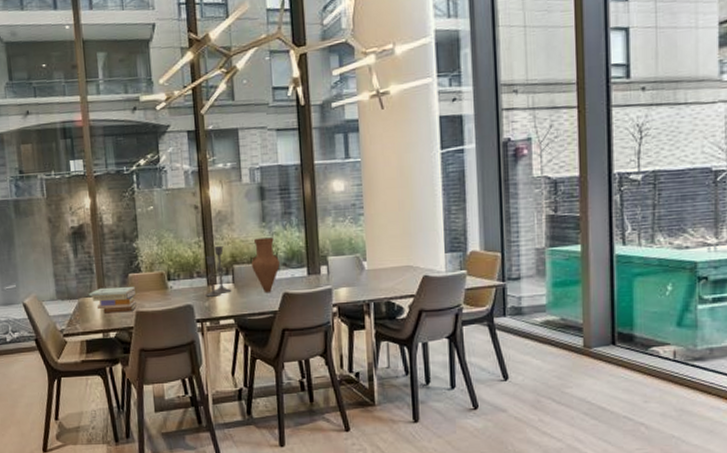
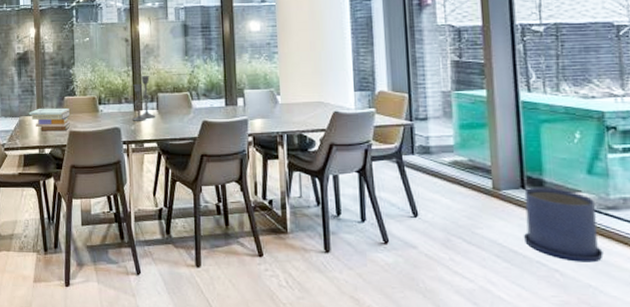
vase: present [251,237,280,294] -> none [174,70,200,121]
planter: none [611,342,688,414] -> present [523,187,603,263]

